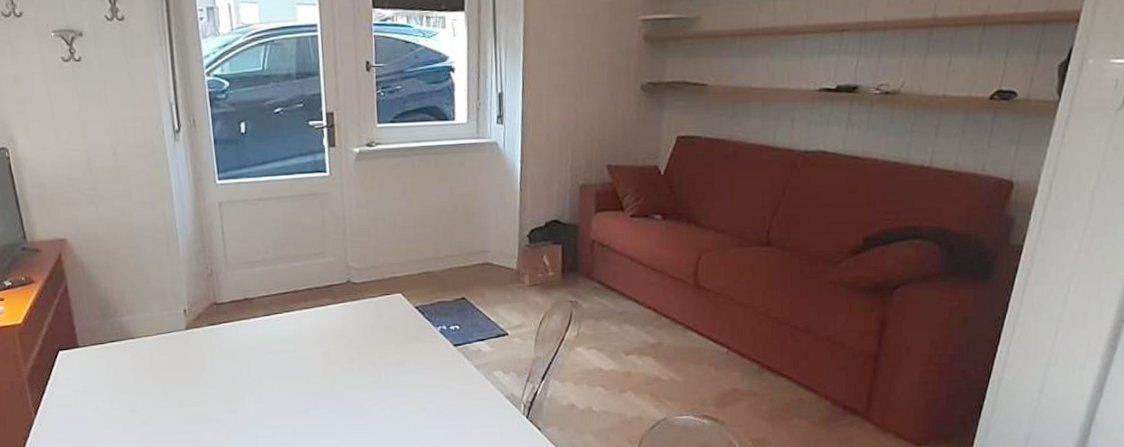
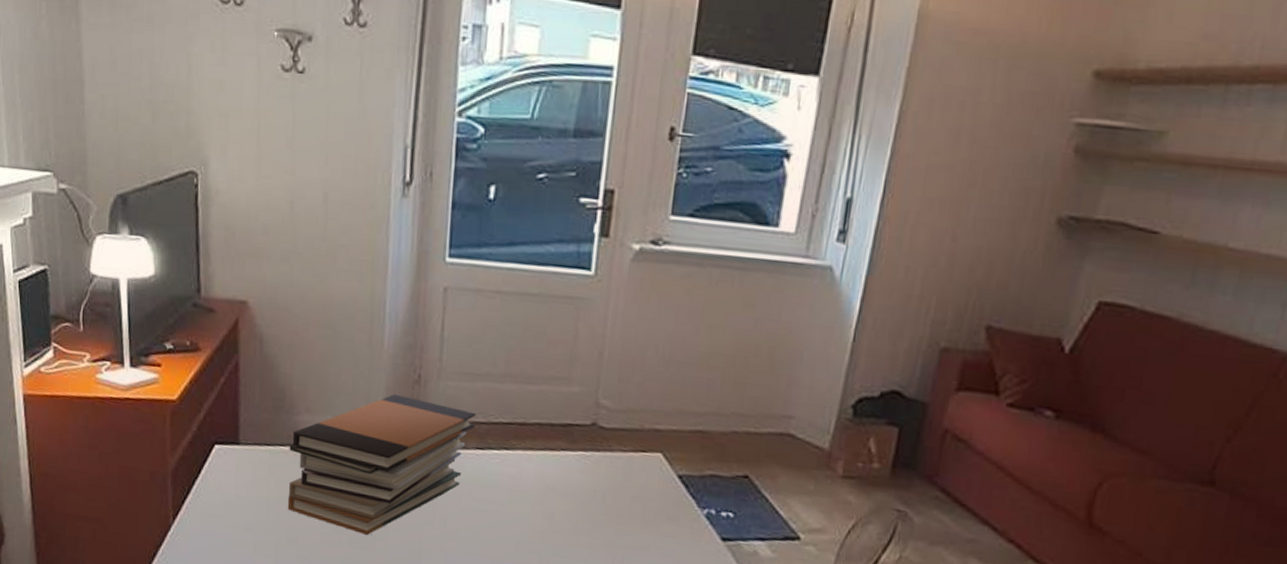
book stack: none [119,287,260,395] -> present [287,393,476,535]

